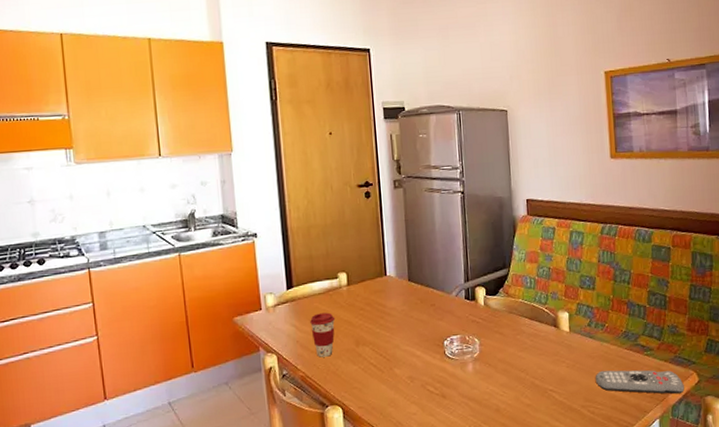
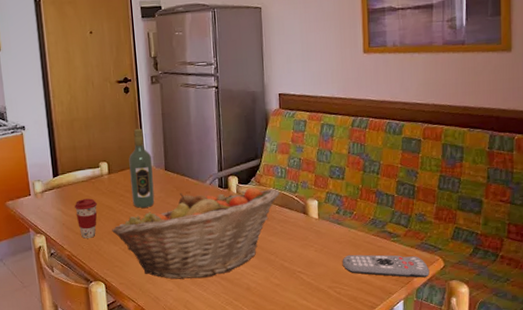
fruit basket: none [350,298,530,401] -> present [112,187,280,279]
wine bottle: none [369,235,397,323] -> present [129,128,155,208]

